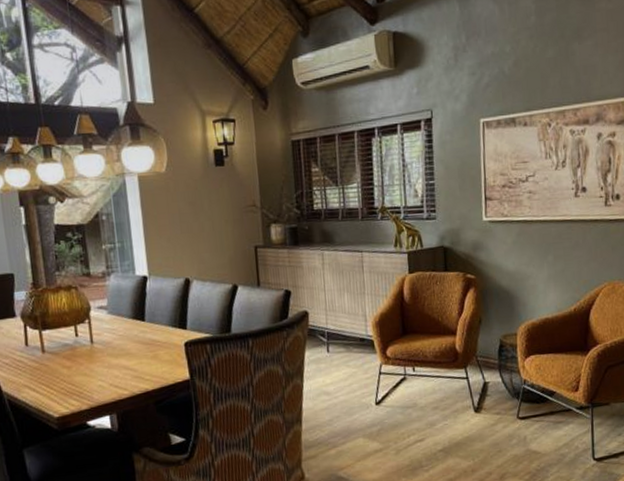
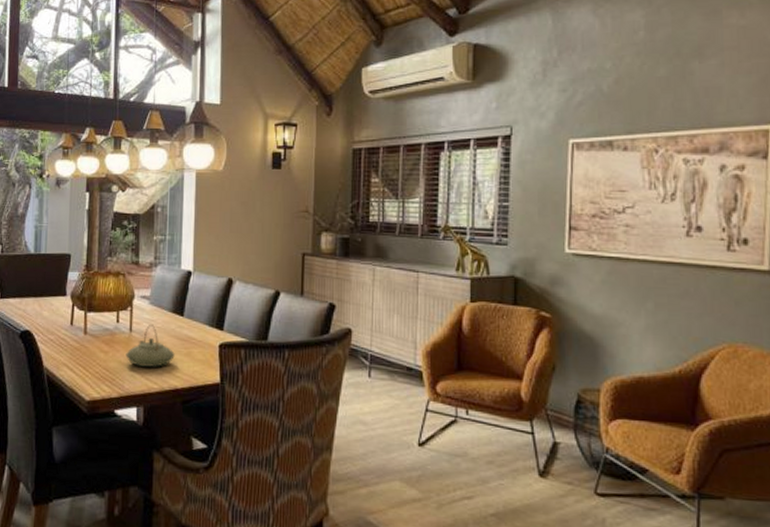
teapot: none [90,334,141,376] -> present [126,325,175,367]

